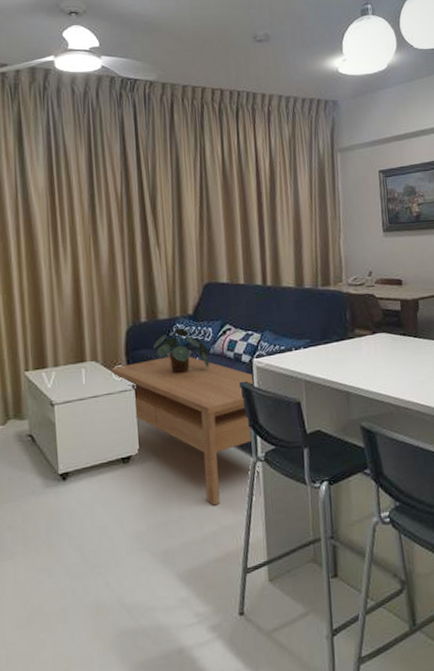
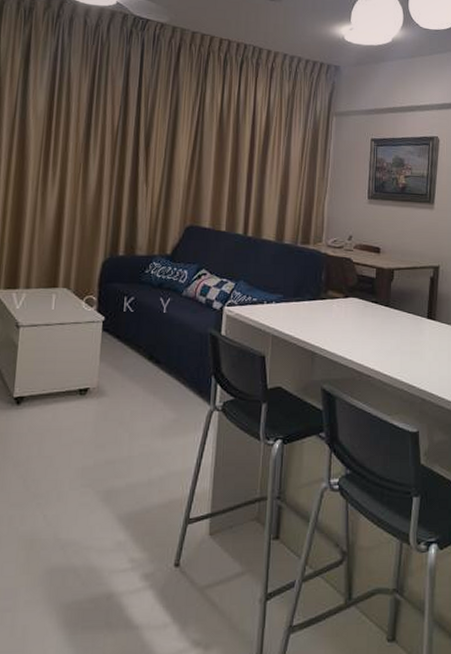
coffee table: present [110,356,255,506] -> none [80,293,223,450]
potted plant: present [153,329,209,375] -> none [127,267,181,312]

